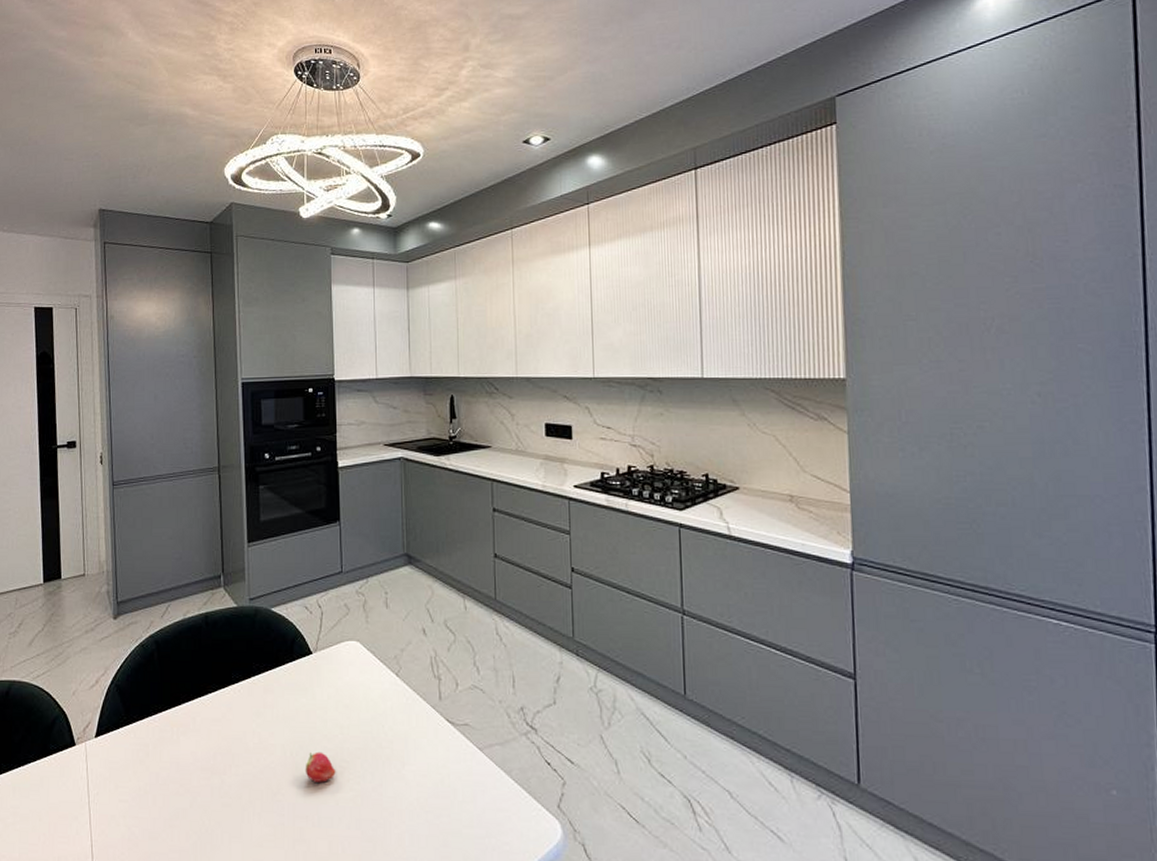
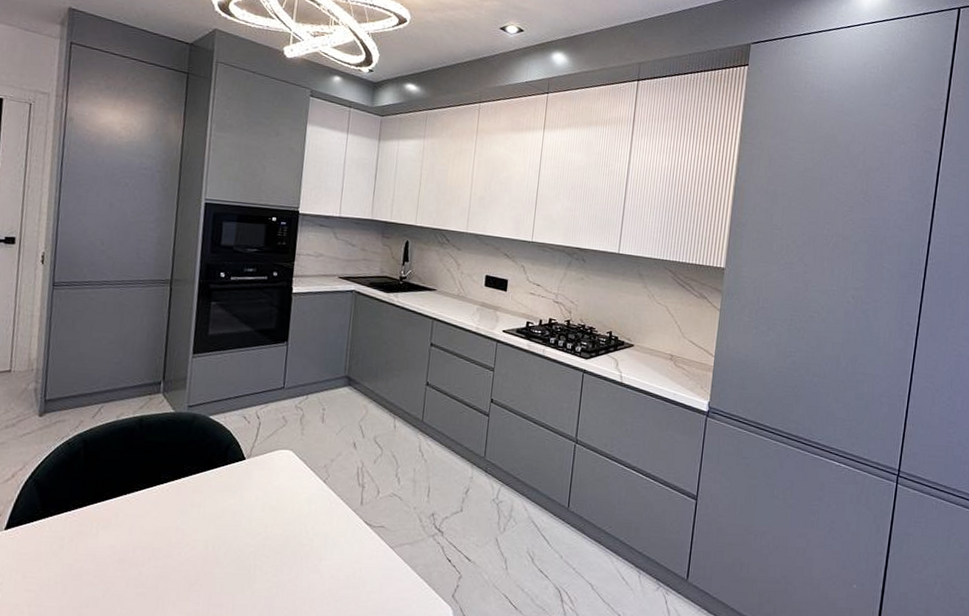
fruit: present [305,751,336,782] -> none [225,547,256,575]

